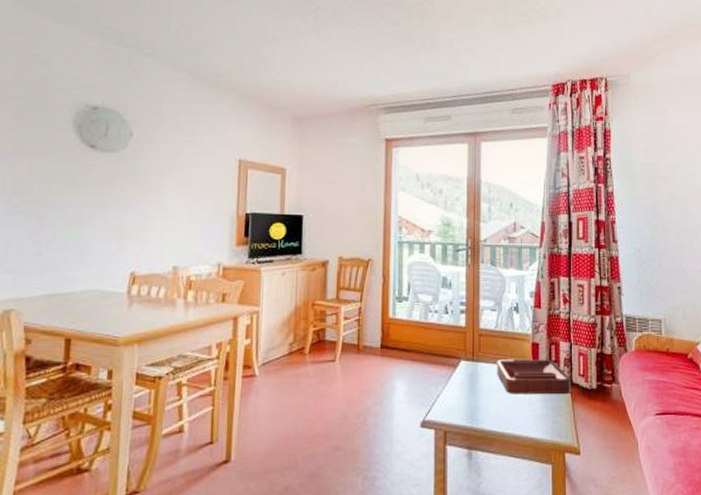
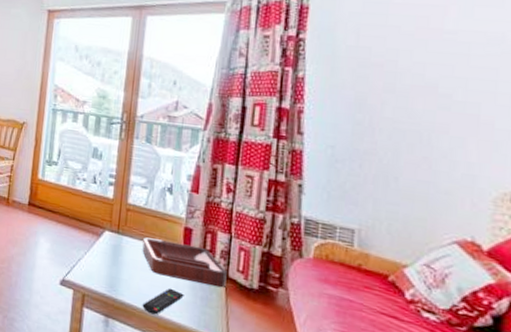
remote control: none [502,405,537,435] -> present [142,287,184,315]

